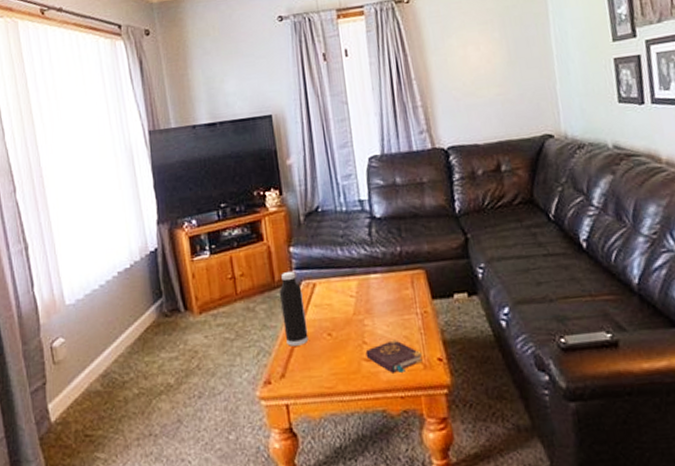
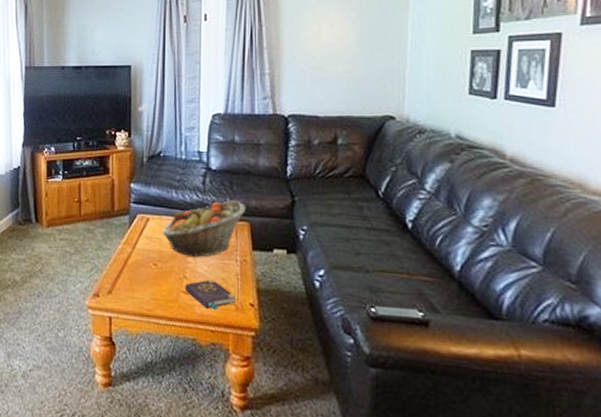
water bottle: present [279,271,309,347] -> none [116,203,137,269]
fruit basket: none [332,248,419,318] -> present [162,200,246,257]

